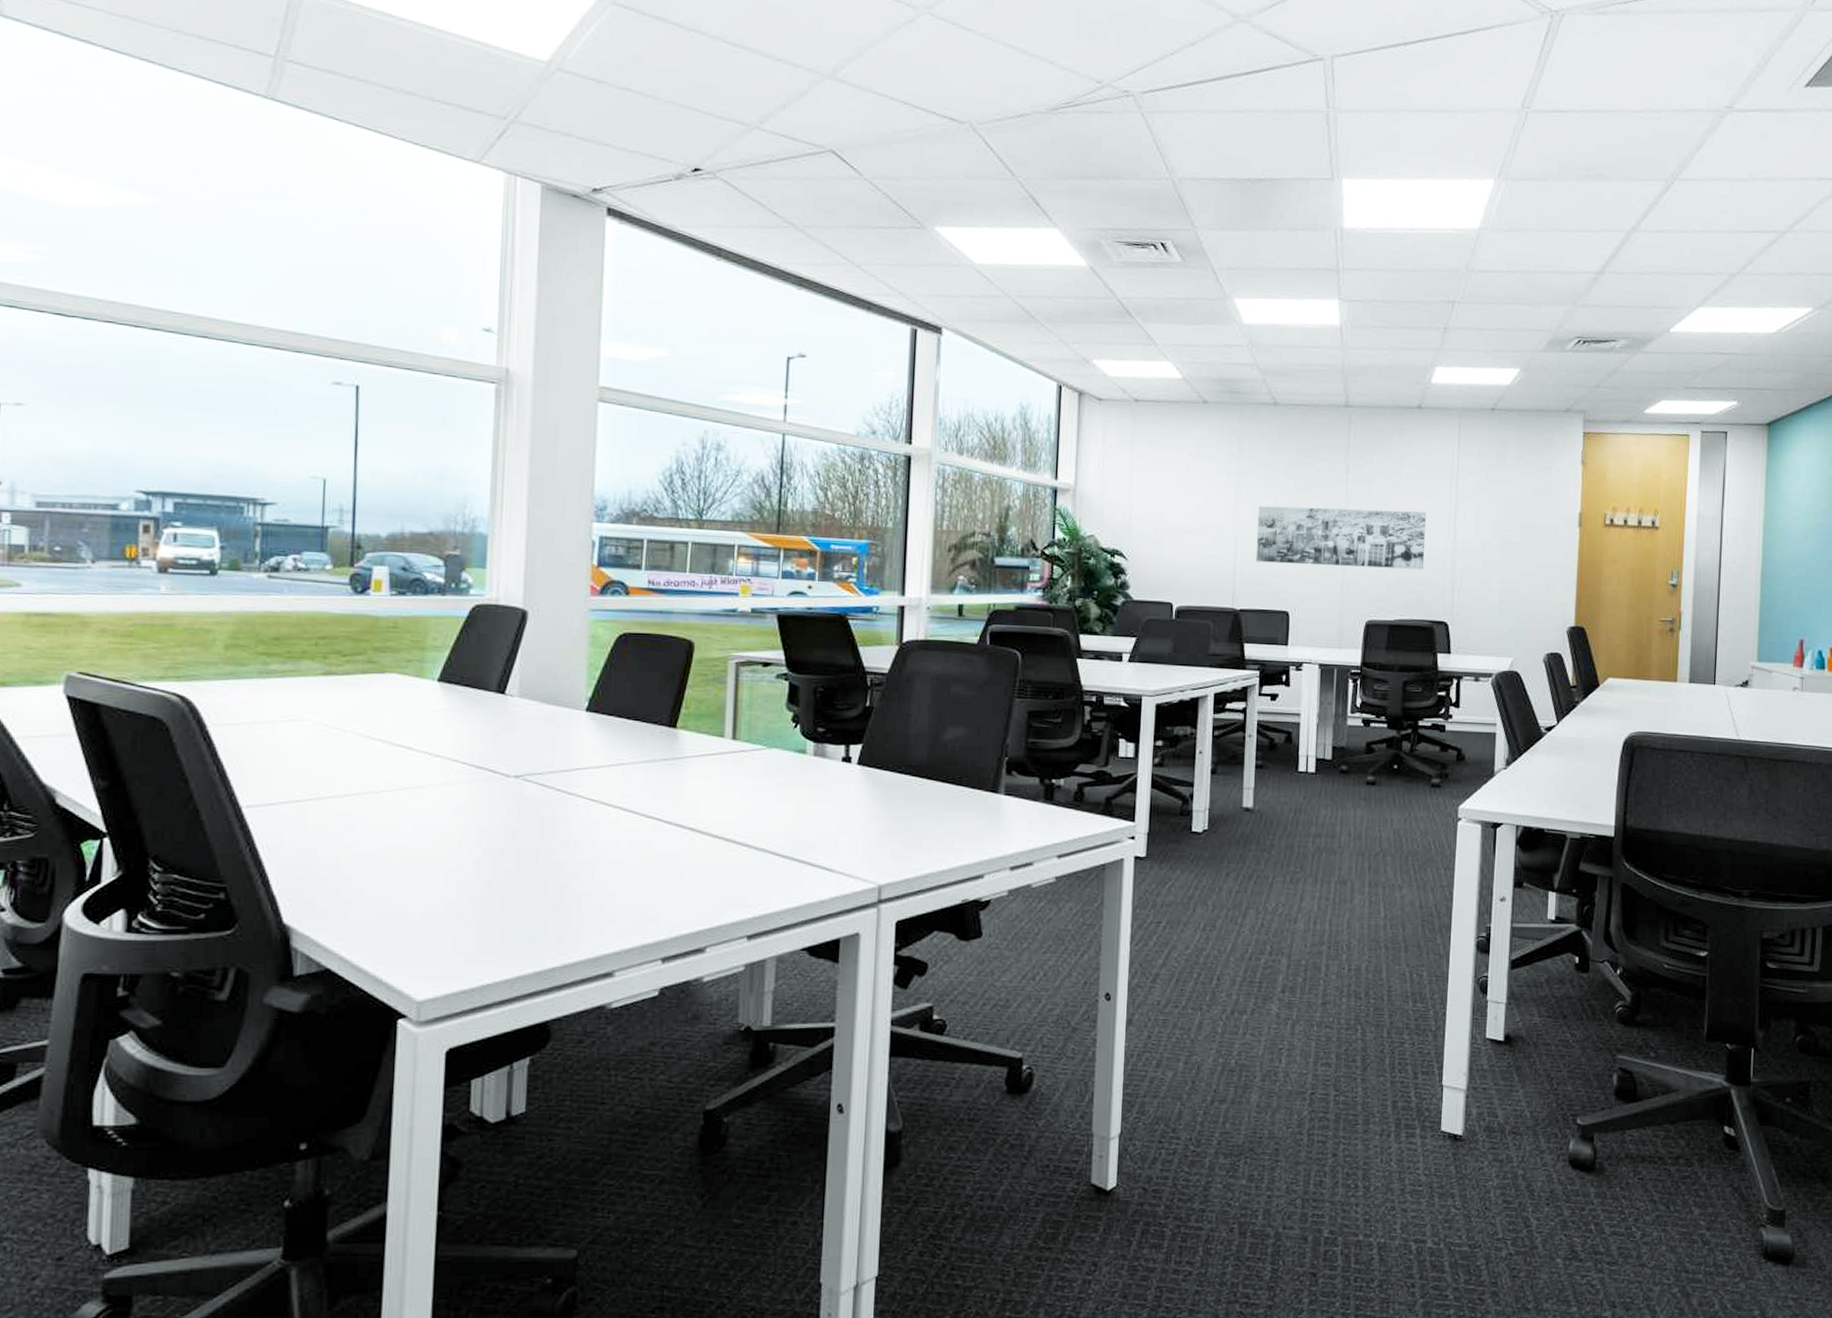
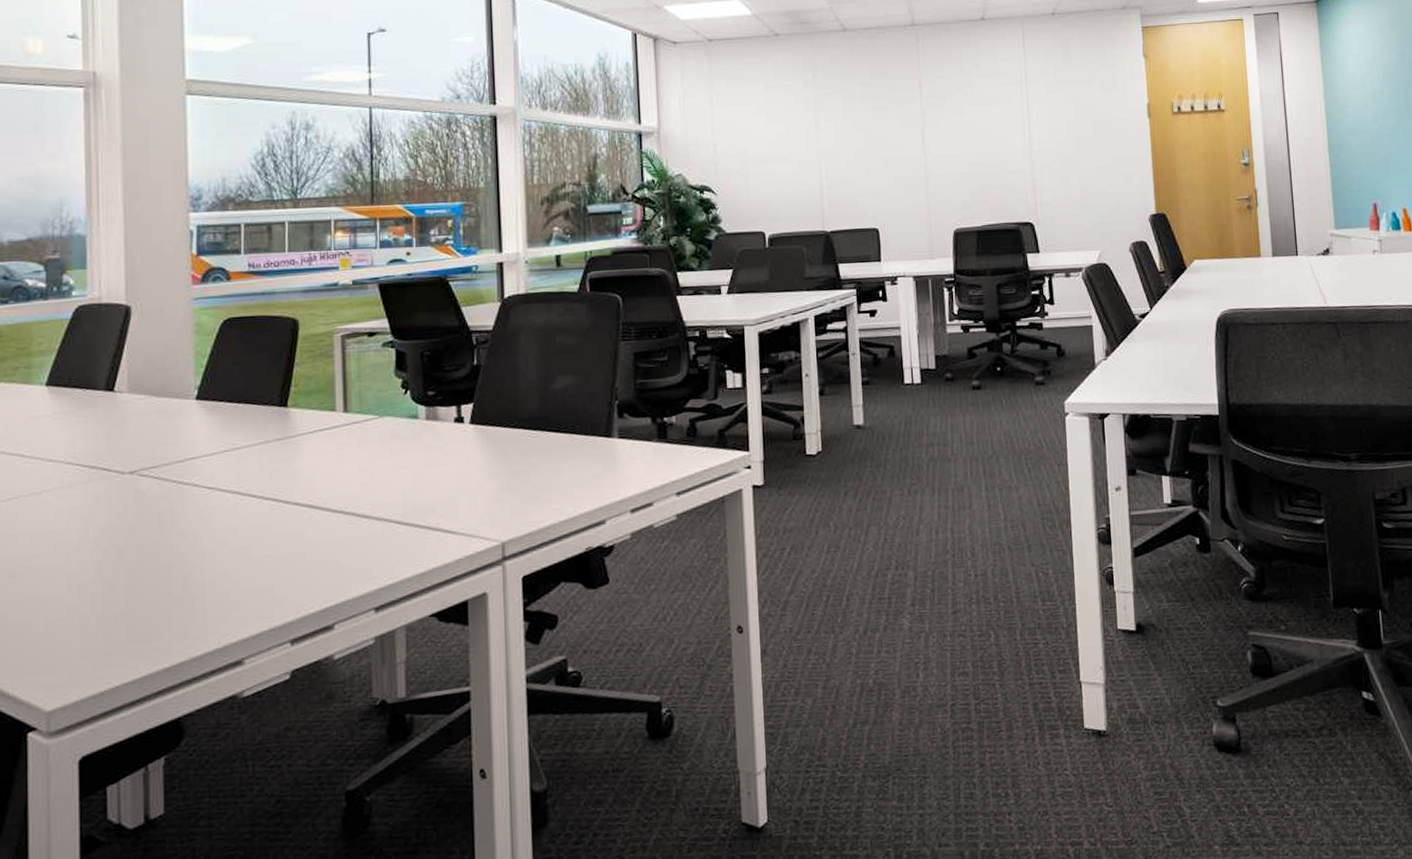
wall art: present [1255,506,1427,570] -> none [838,118,1003,184]

